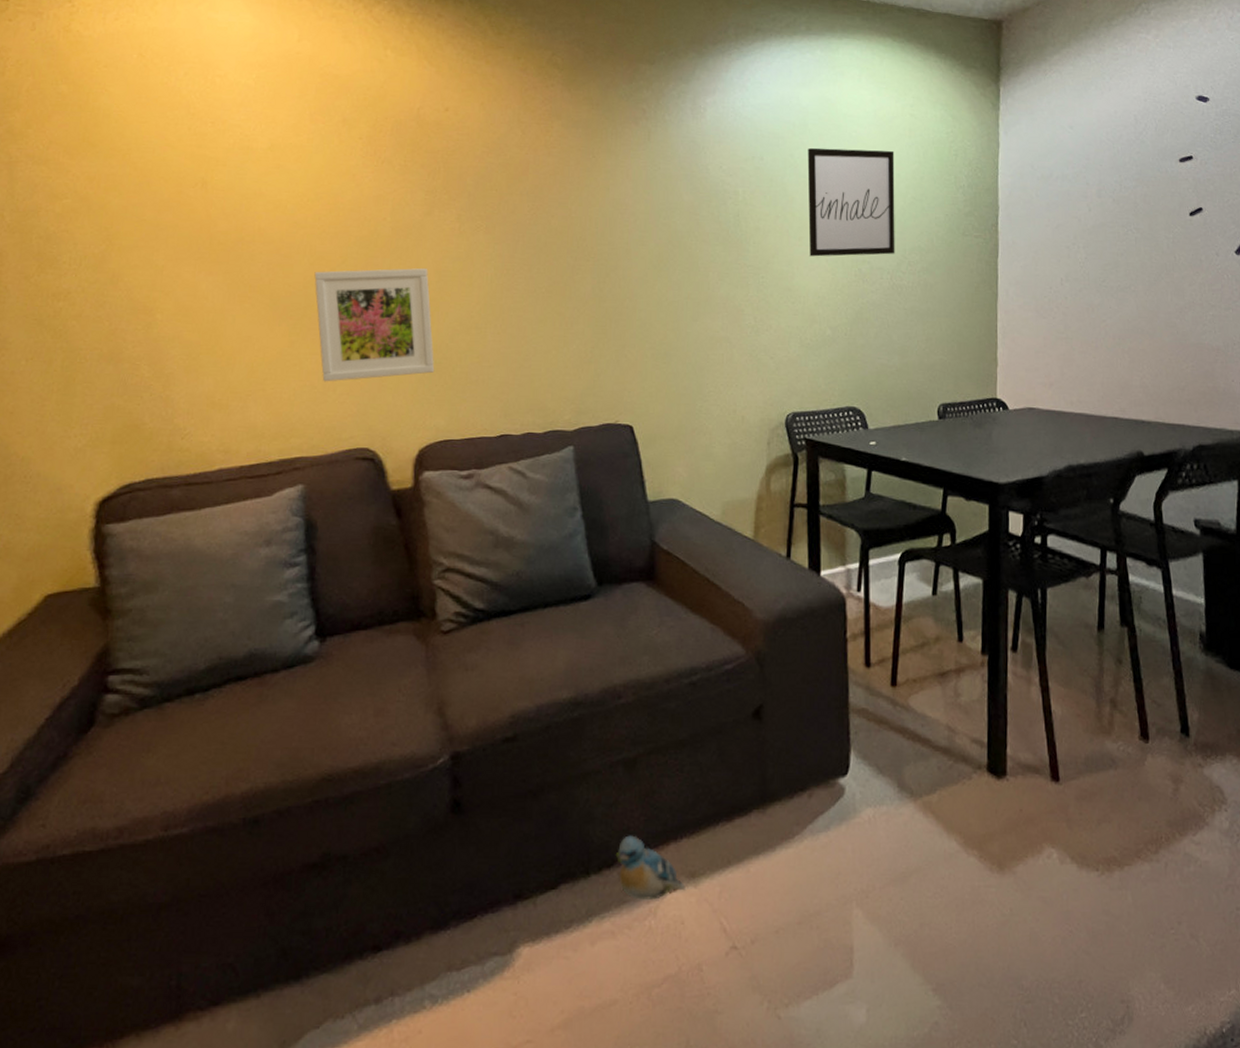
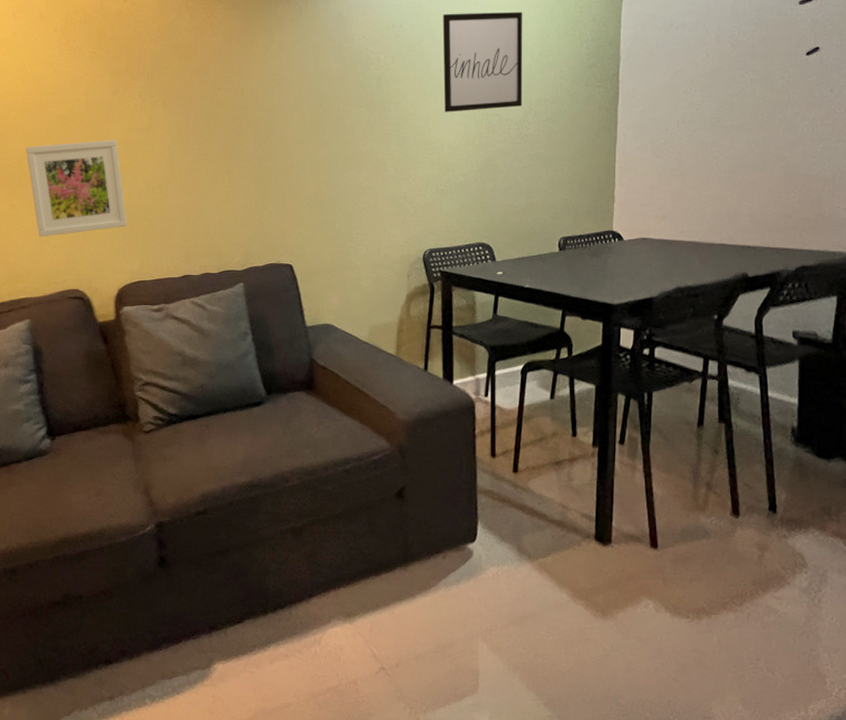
plush toy: present [615,835,686,900] -> none [287,585,343,632]

